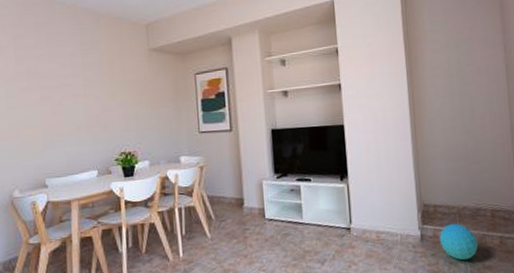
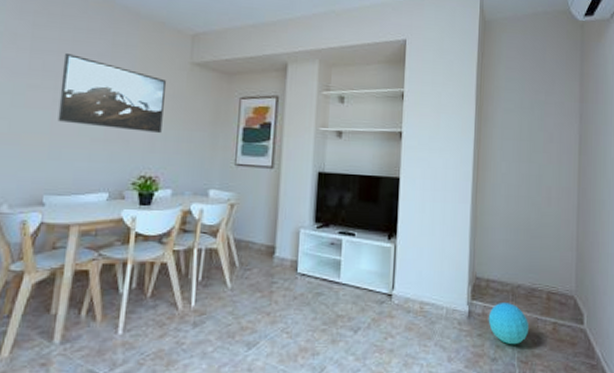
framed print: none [42,56,133,116] -> present [57,52,166,134]

